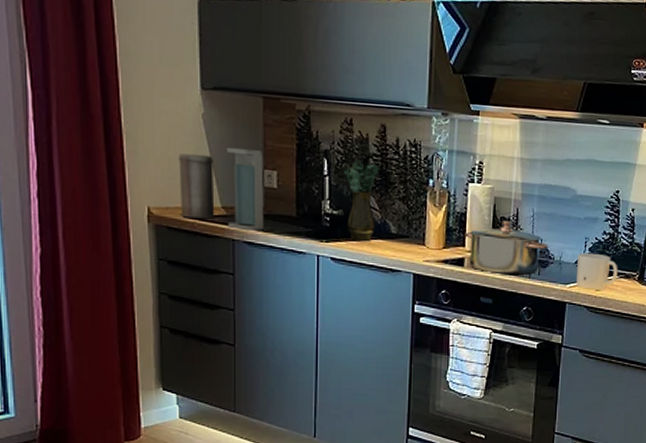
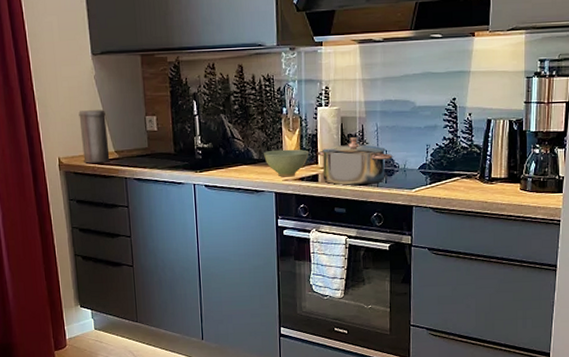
soap dispenser: present [227,147,264,232] -> none [115,100,149,170]
vase: present [343,158,379,242] -> none [210,97,240,169]
bowl: none [402,225,455,258] -> present [263,149,309,177]
mug: present [575,252,618,291] -> none [420,158,460,193]

